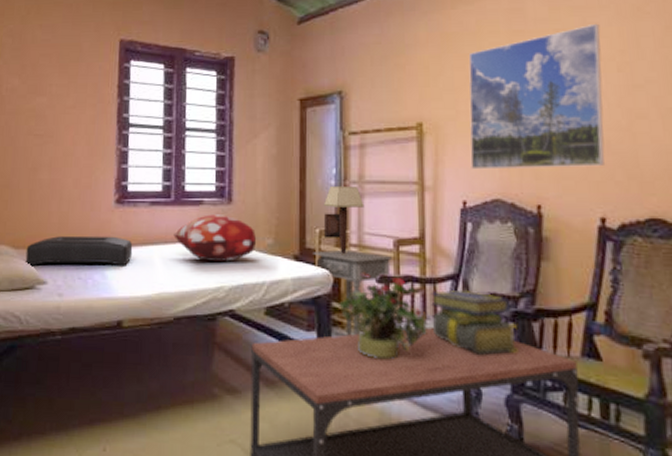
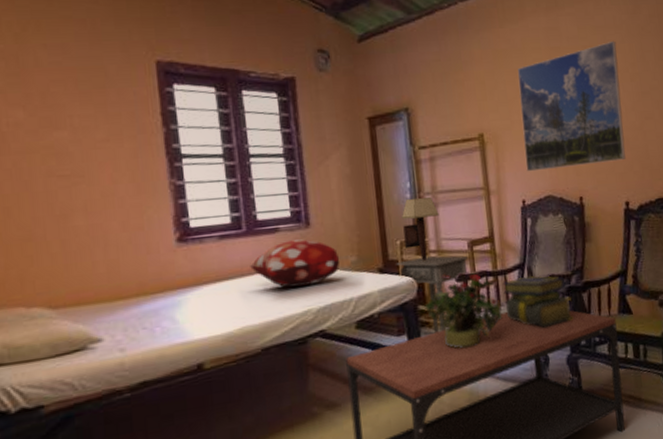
cushion: present [25,235,133,267] -> none [68,277,206,326]

